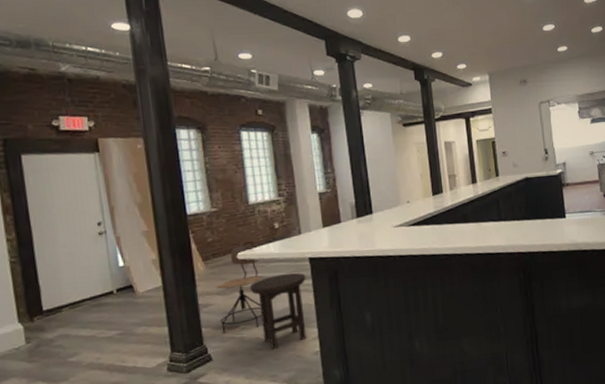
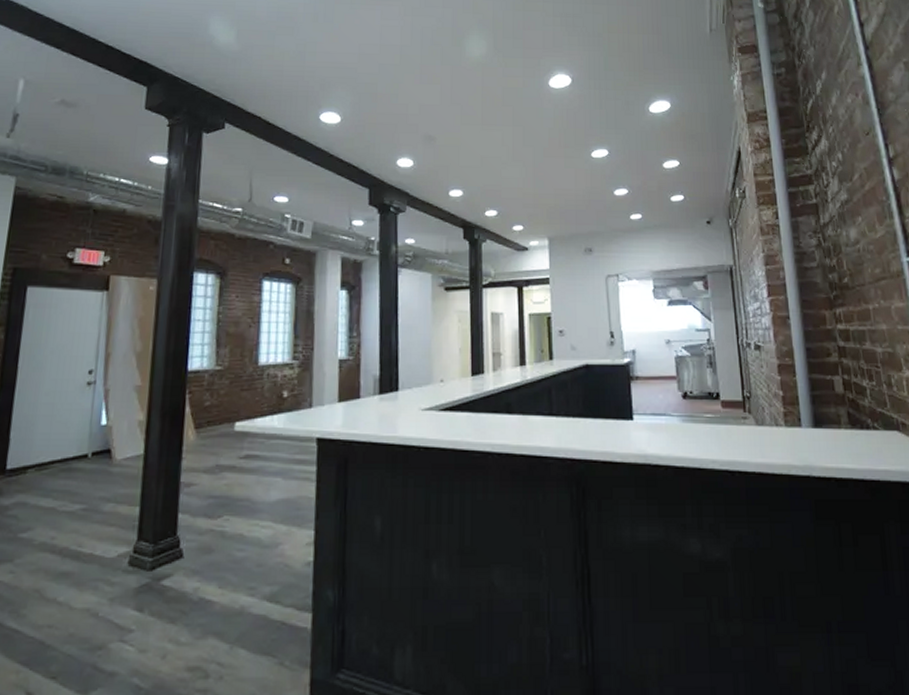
chair: present [215,242,262,333] -> none [201,411,261,524]
stool: present [249,272,307,349] -> none [242,454,310,552]

